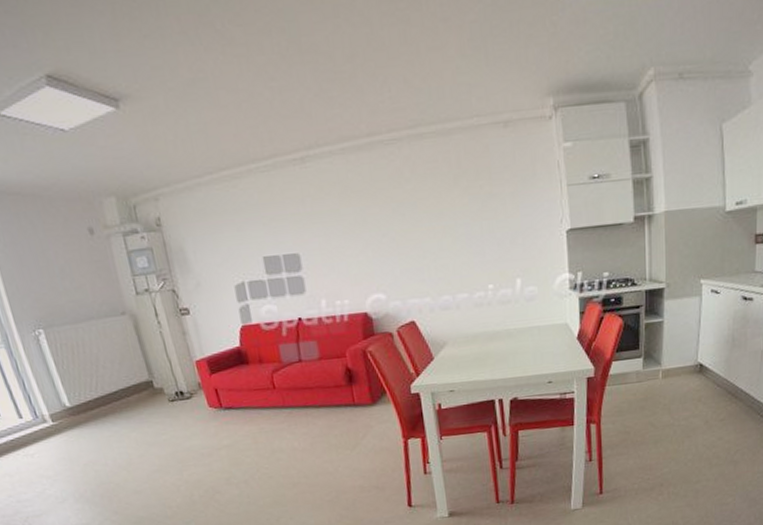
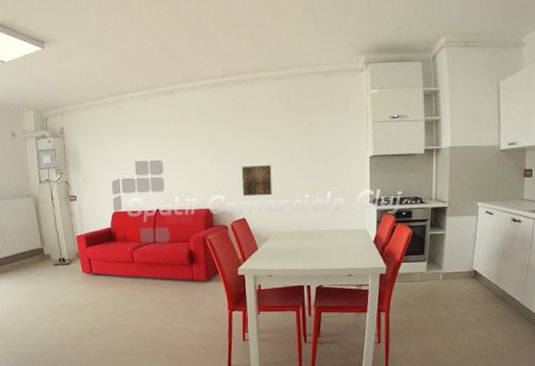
wall art: none [404,250,447,293] -> present [241,165,272,197]

